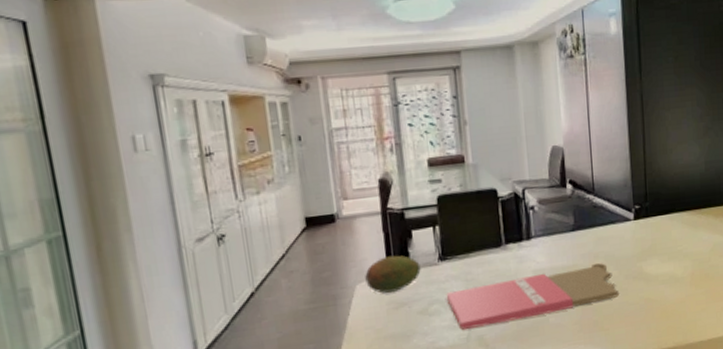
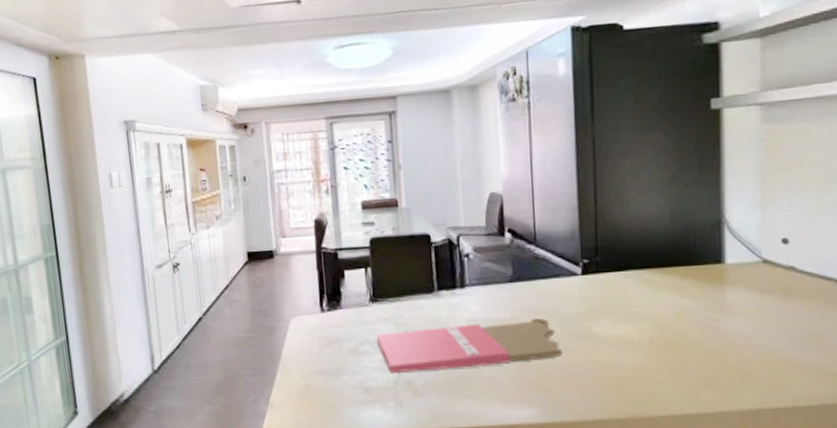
fruit: present [365,255,421,294] -> none [299,293,352,330]

